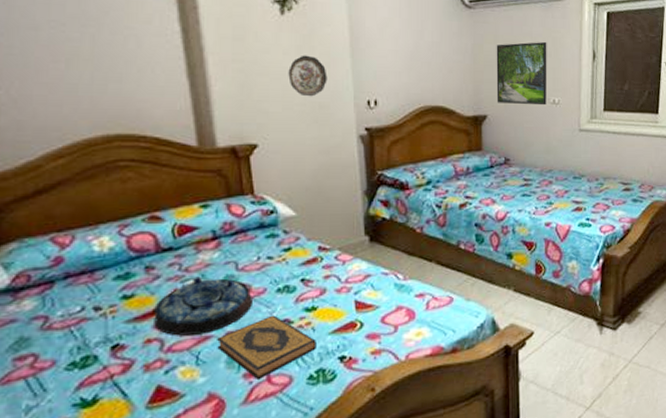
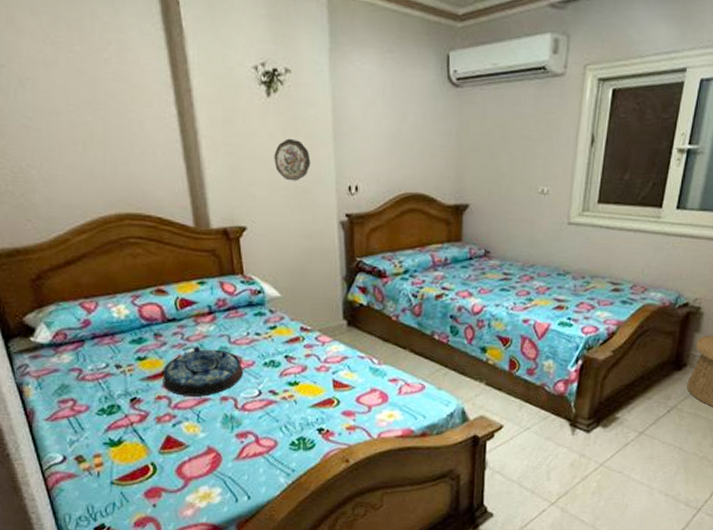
hardback book: present [217,315,316,379] -> none [214,386,298,440]
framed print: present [496,41,547,106] -> none [480,123,540,196]

